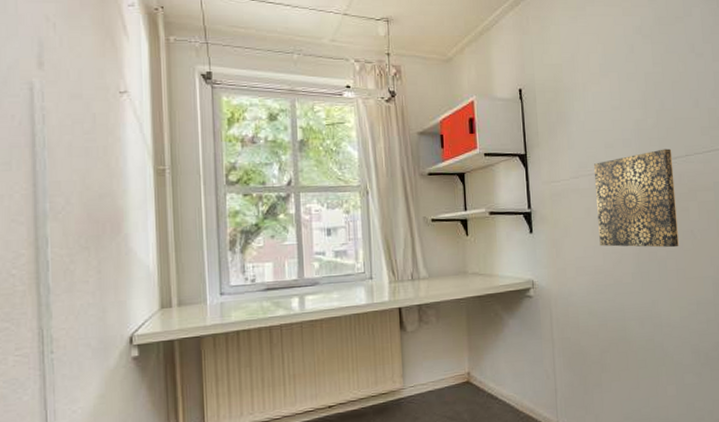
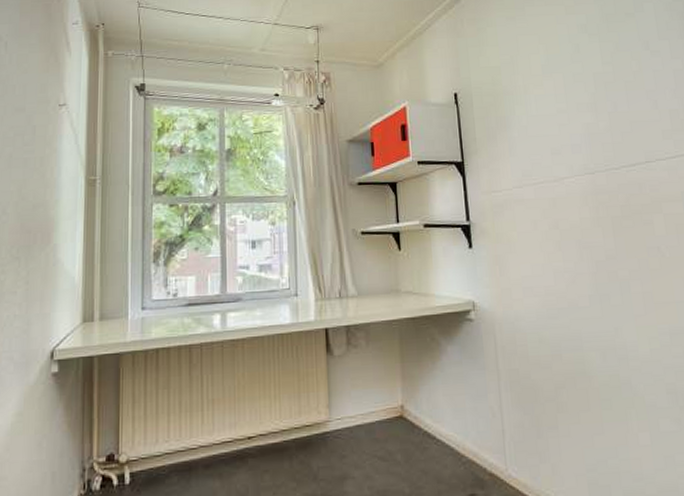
wall art: present [593,148,679,248] -> none [539,154,644,267]

